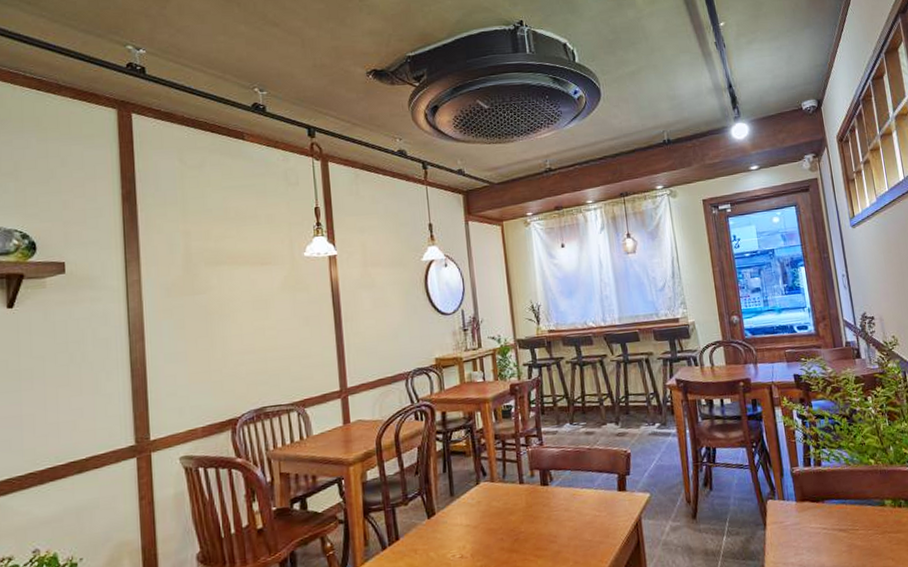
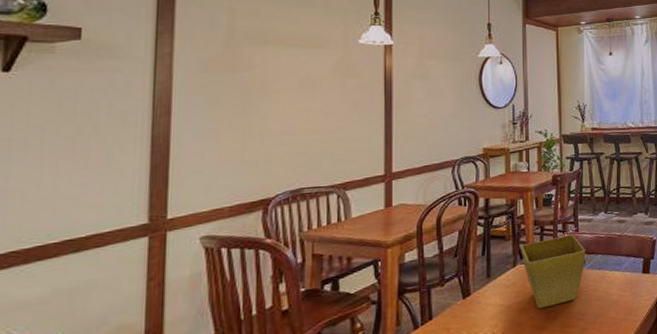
flower pot: none [482,449,553,530] -> present [521,235,585,309]

